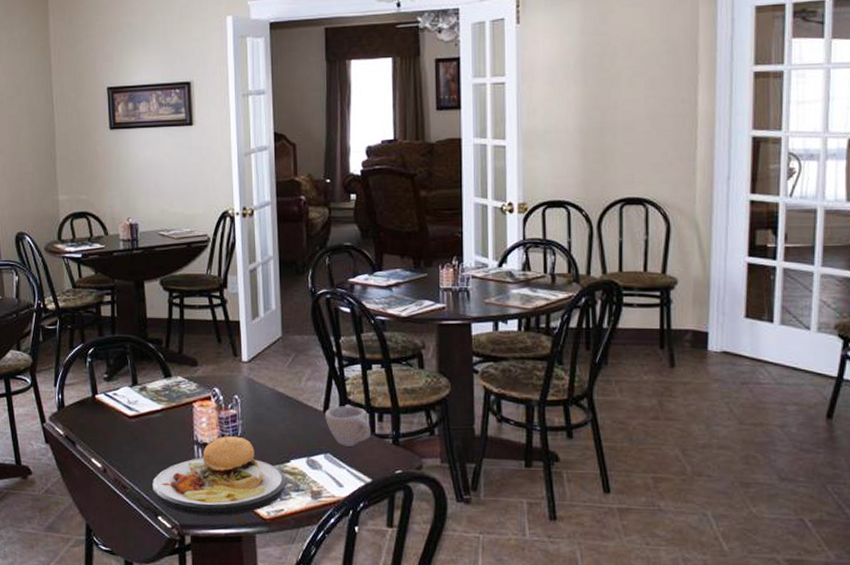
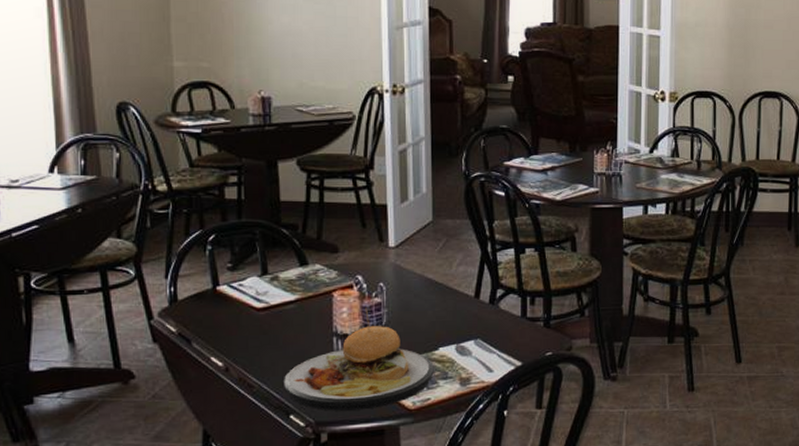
cup: present [325,406,372,446] -> none [476,290,523,331]

